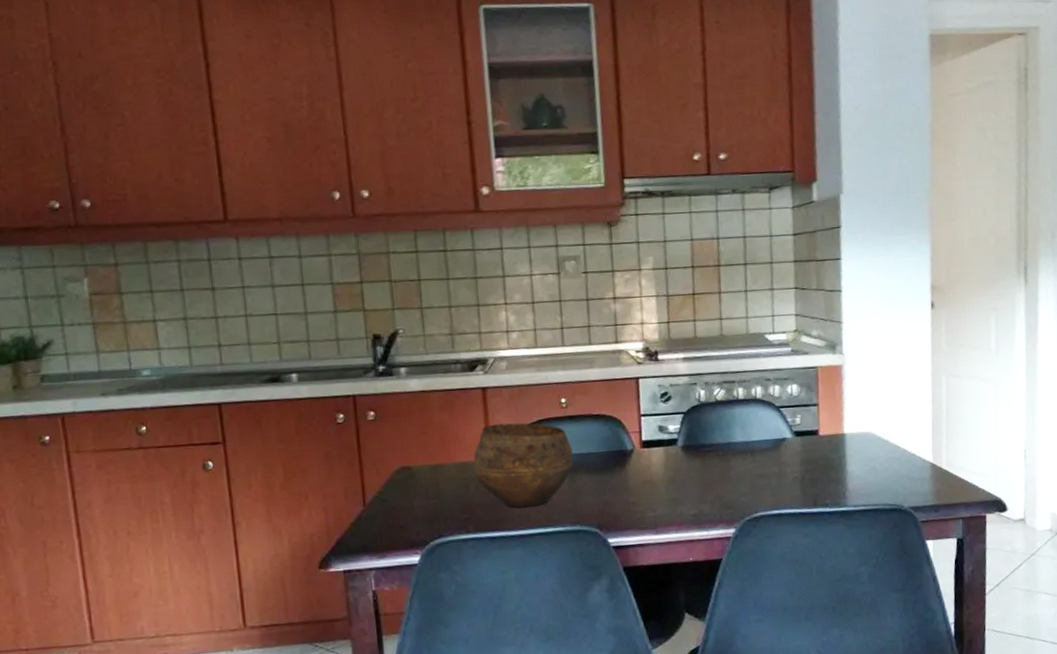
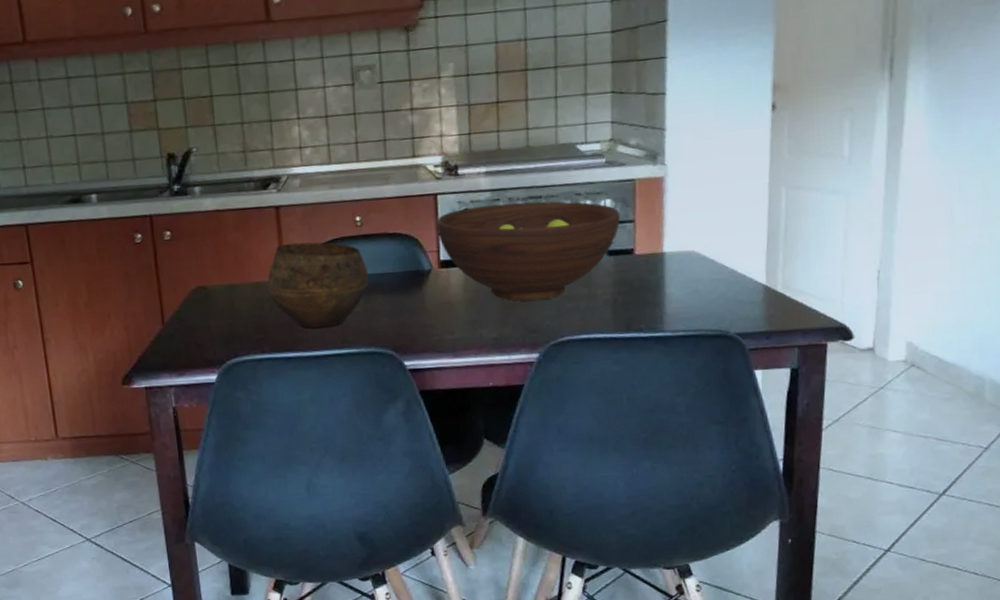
fruit bowl: none [638,385,806,480] -> present [436,201,621,302]

